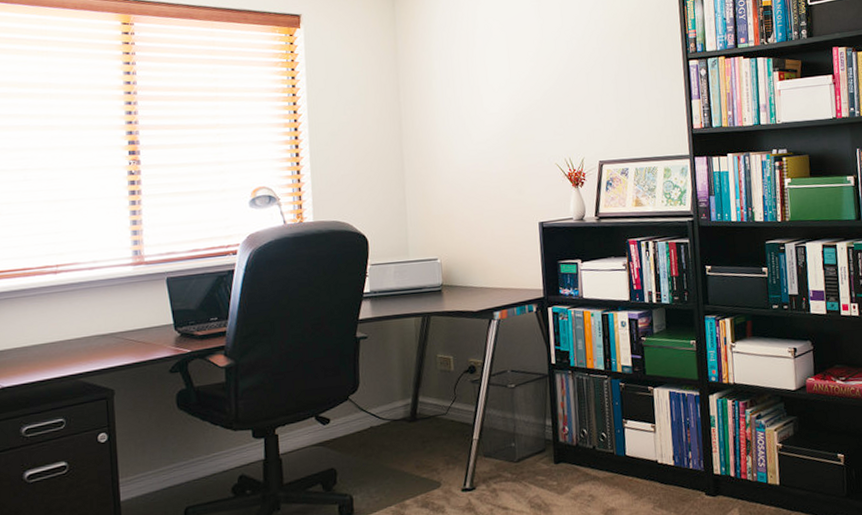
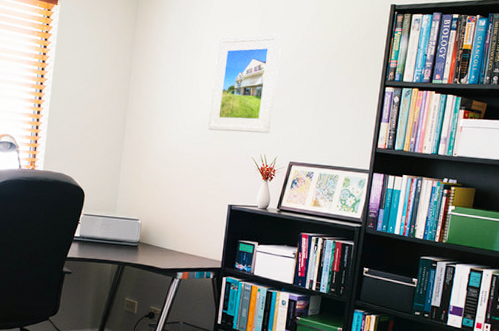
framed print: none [494,21,570,141] -> present [207,34,283,134]

